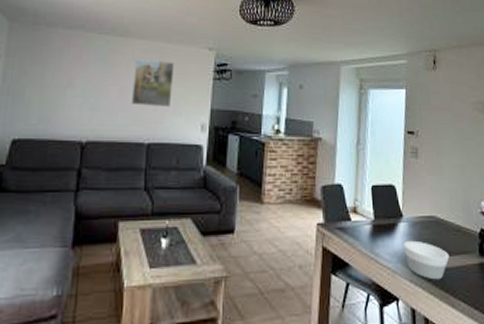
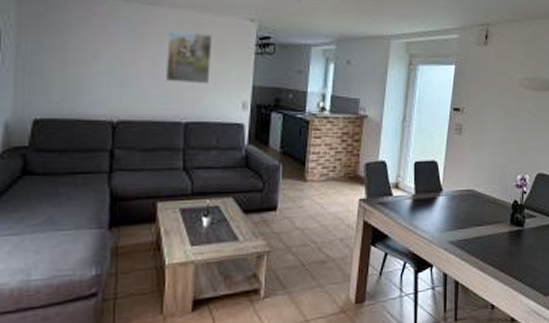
bowl: present [403,240,450,280] -> none [441,212,483,248]

